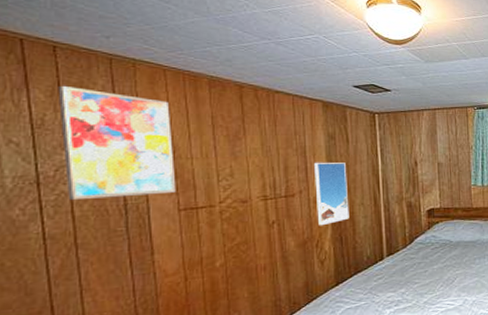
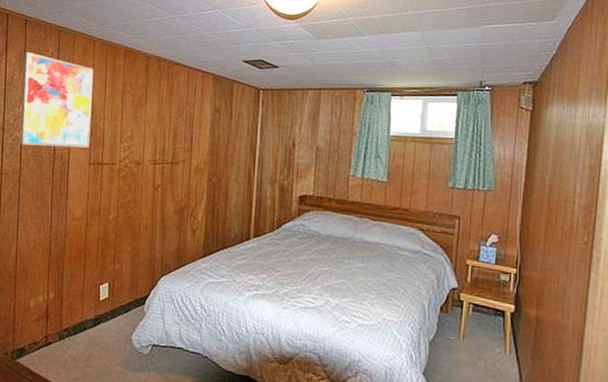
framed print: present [313,162,349,226] -> none [195,133,227,196]

